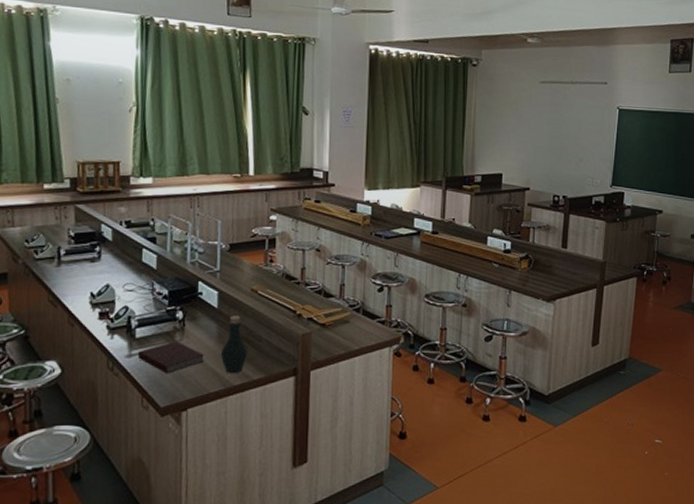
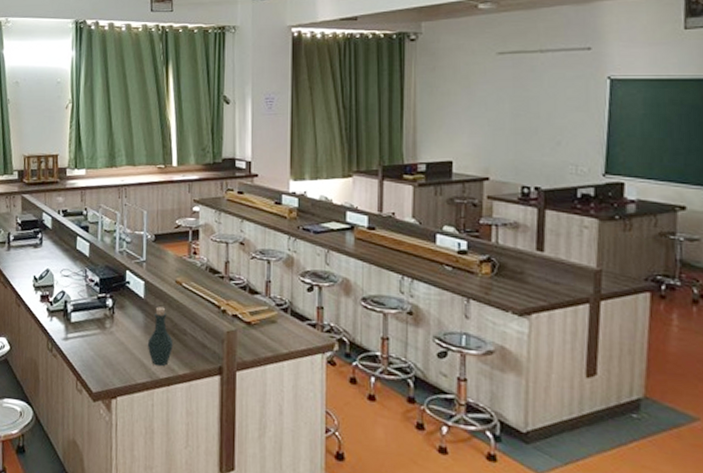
notebook: present [137,341,204,374] -> none [72,328,132,360]

